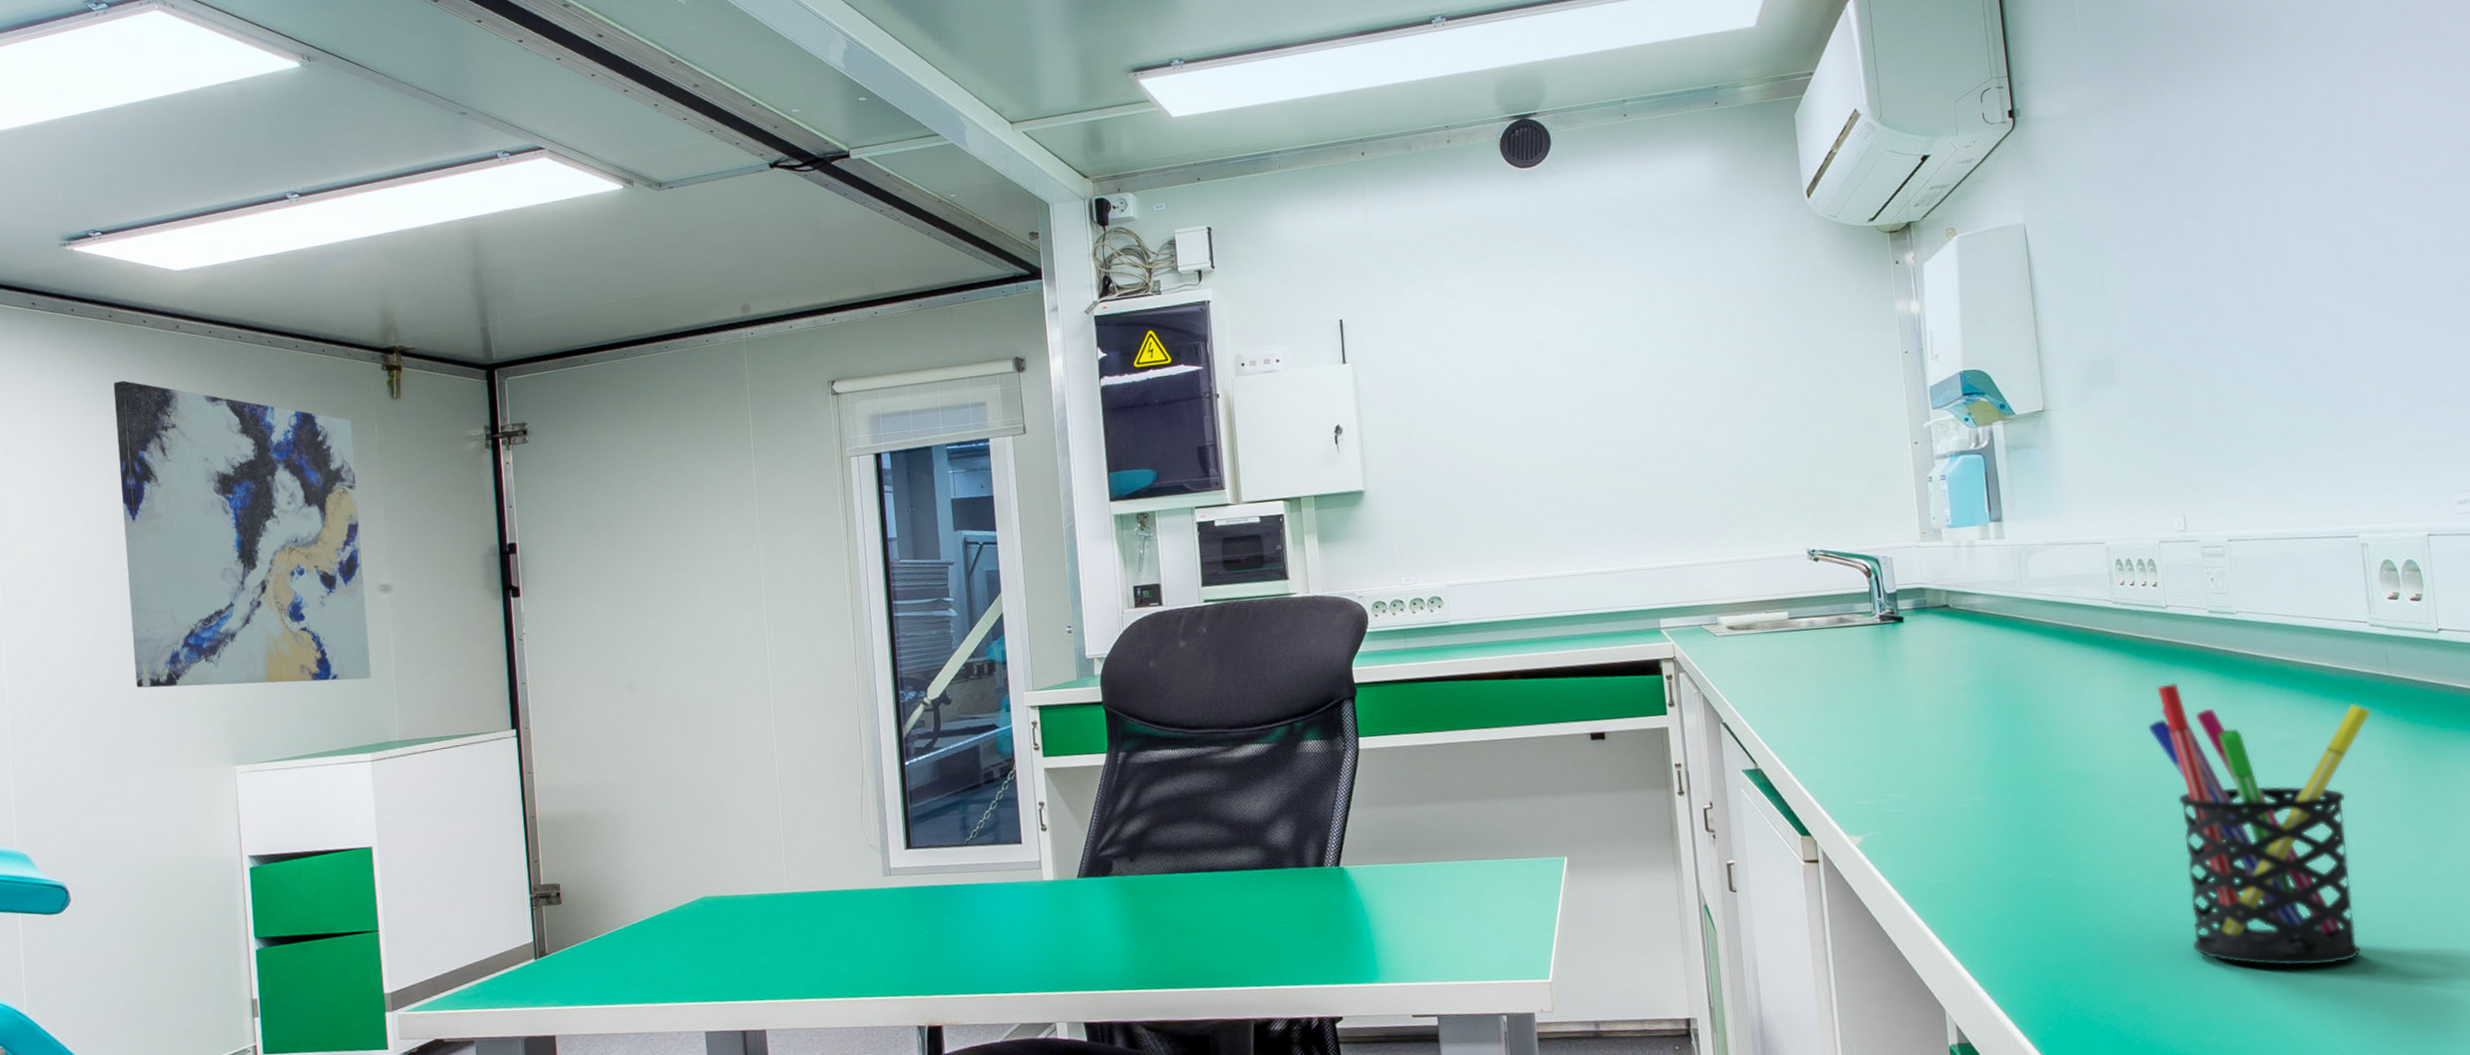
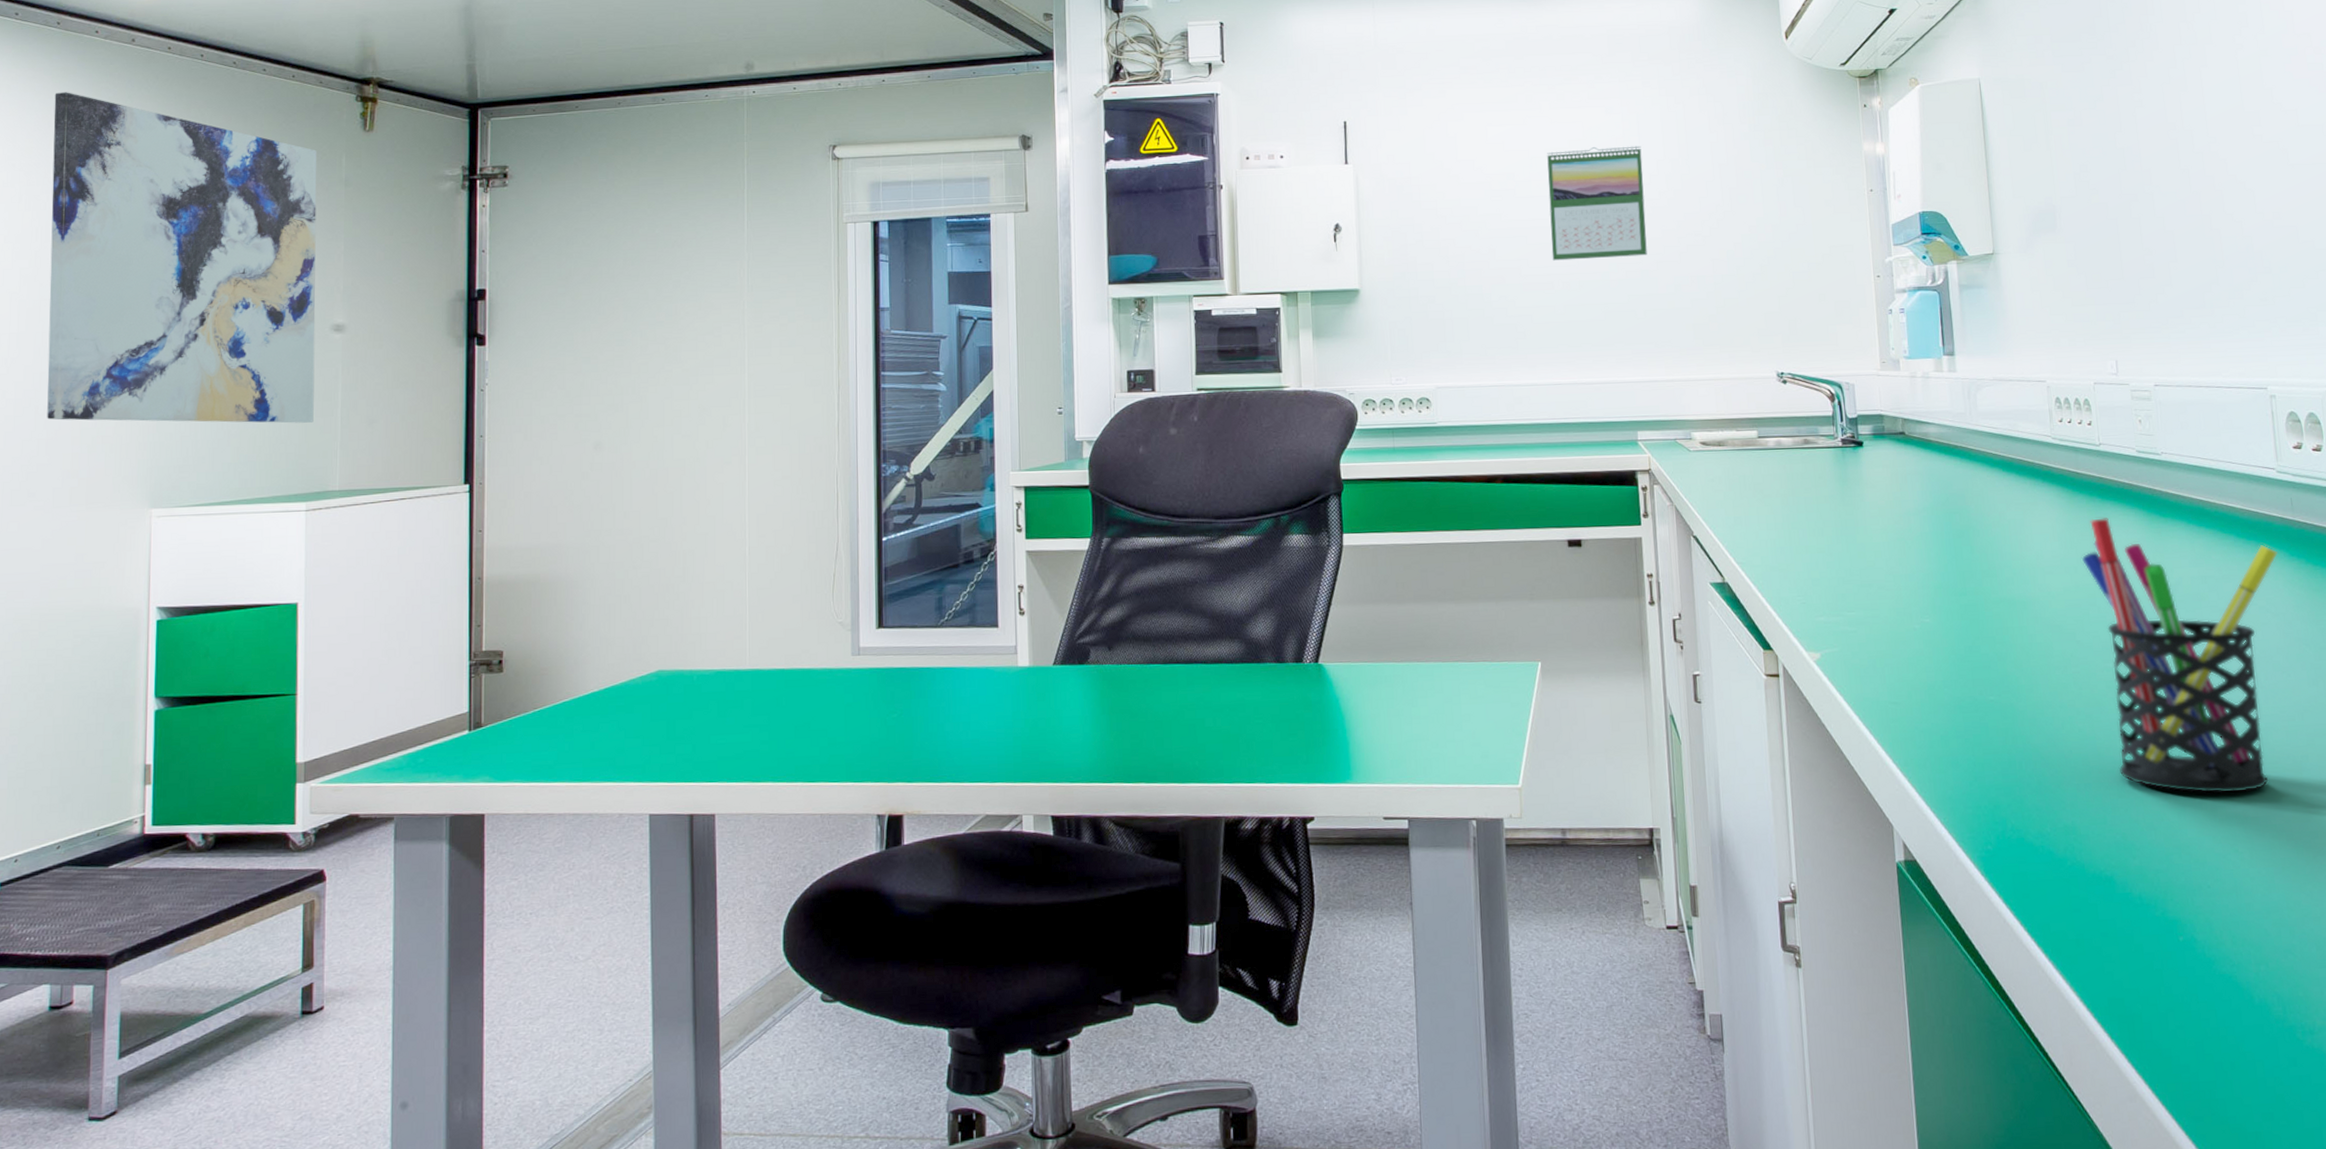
calendar: none [1553,322,1664,449] -> present [1547,145,1647,261]

